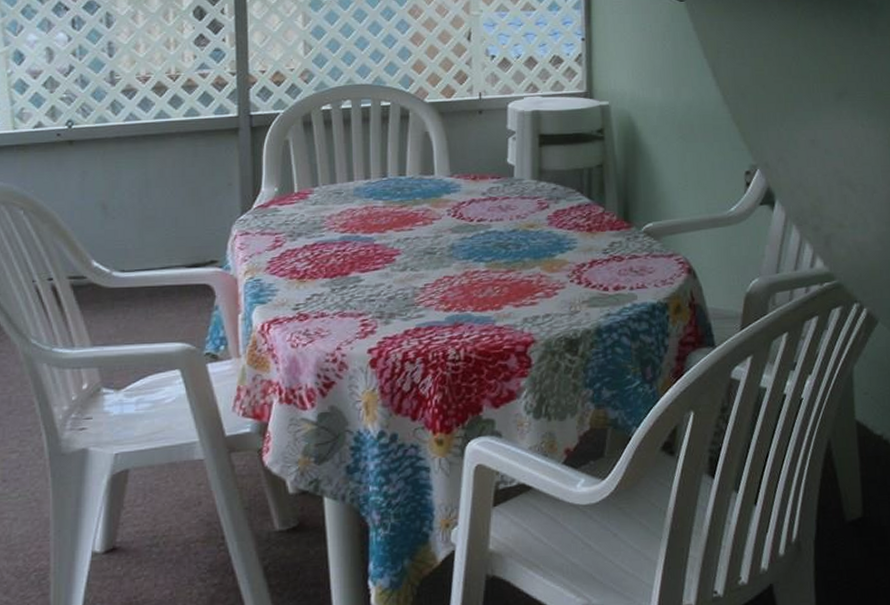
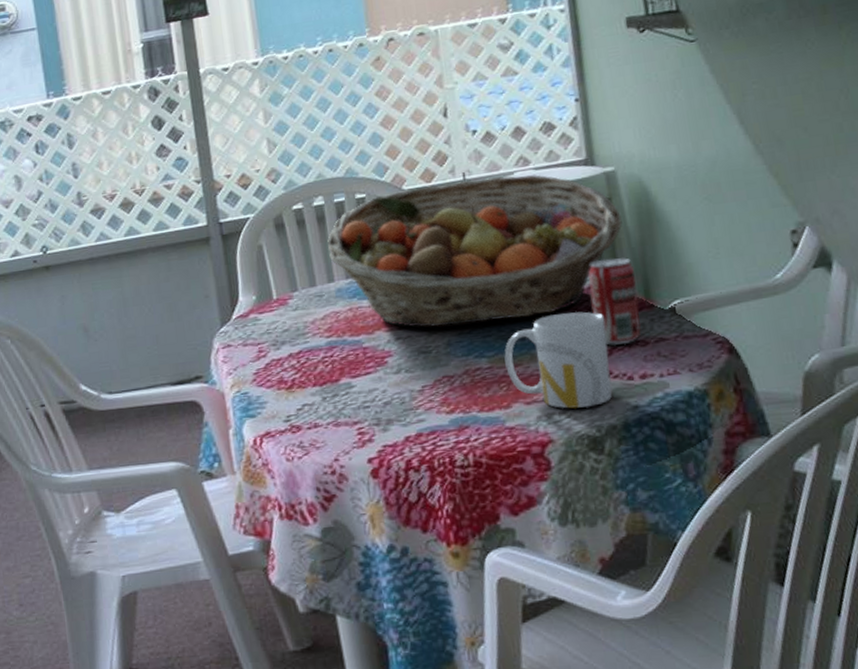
fruit basket: none [350,99,611,231] -> present [327,174,623,328]
mug: none [500,227,590,313] -> present [504,311,612,409]
beverage can: none [578,181,619,260] -> present [588,258,641,345]

